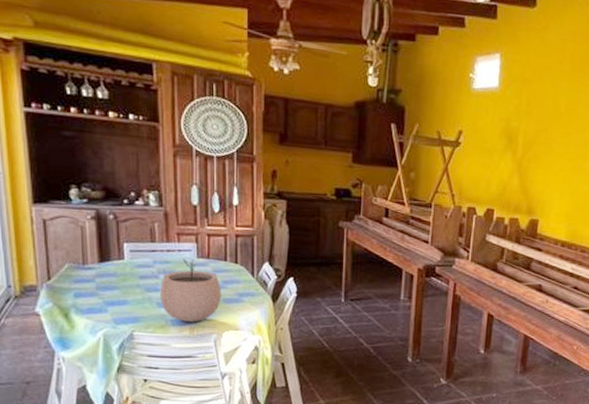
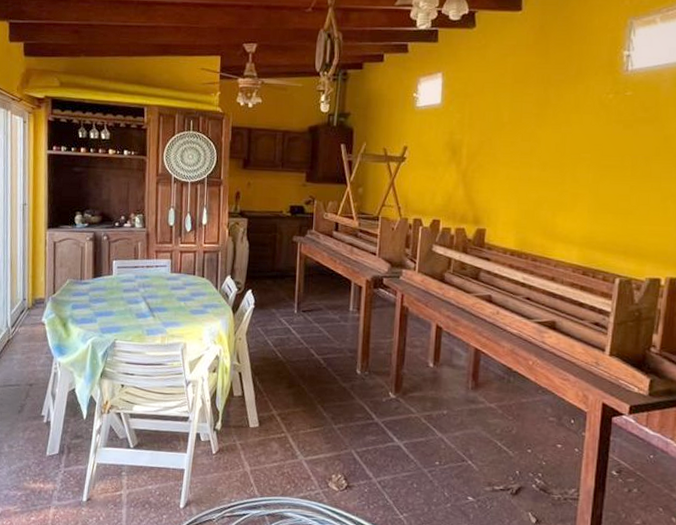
plant pot: present [159,259,222,322] -> none [138,274,190,332]

